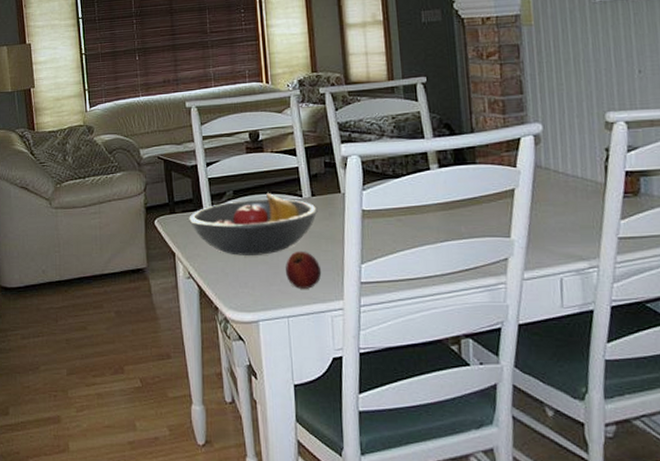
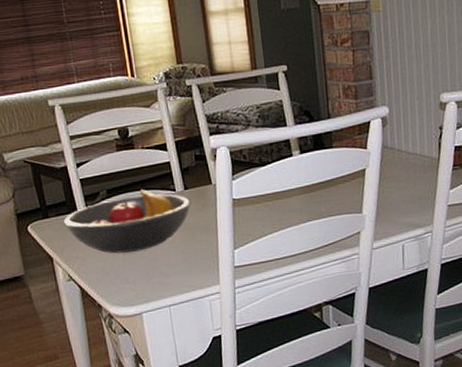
apple: present [286,251,322,289] -> none [164,243,198,279]

